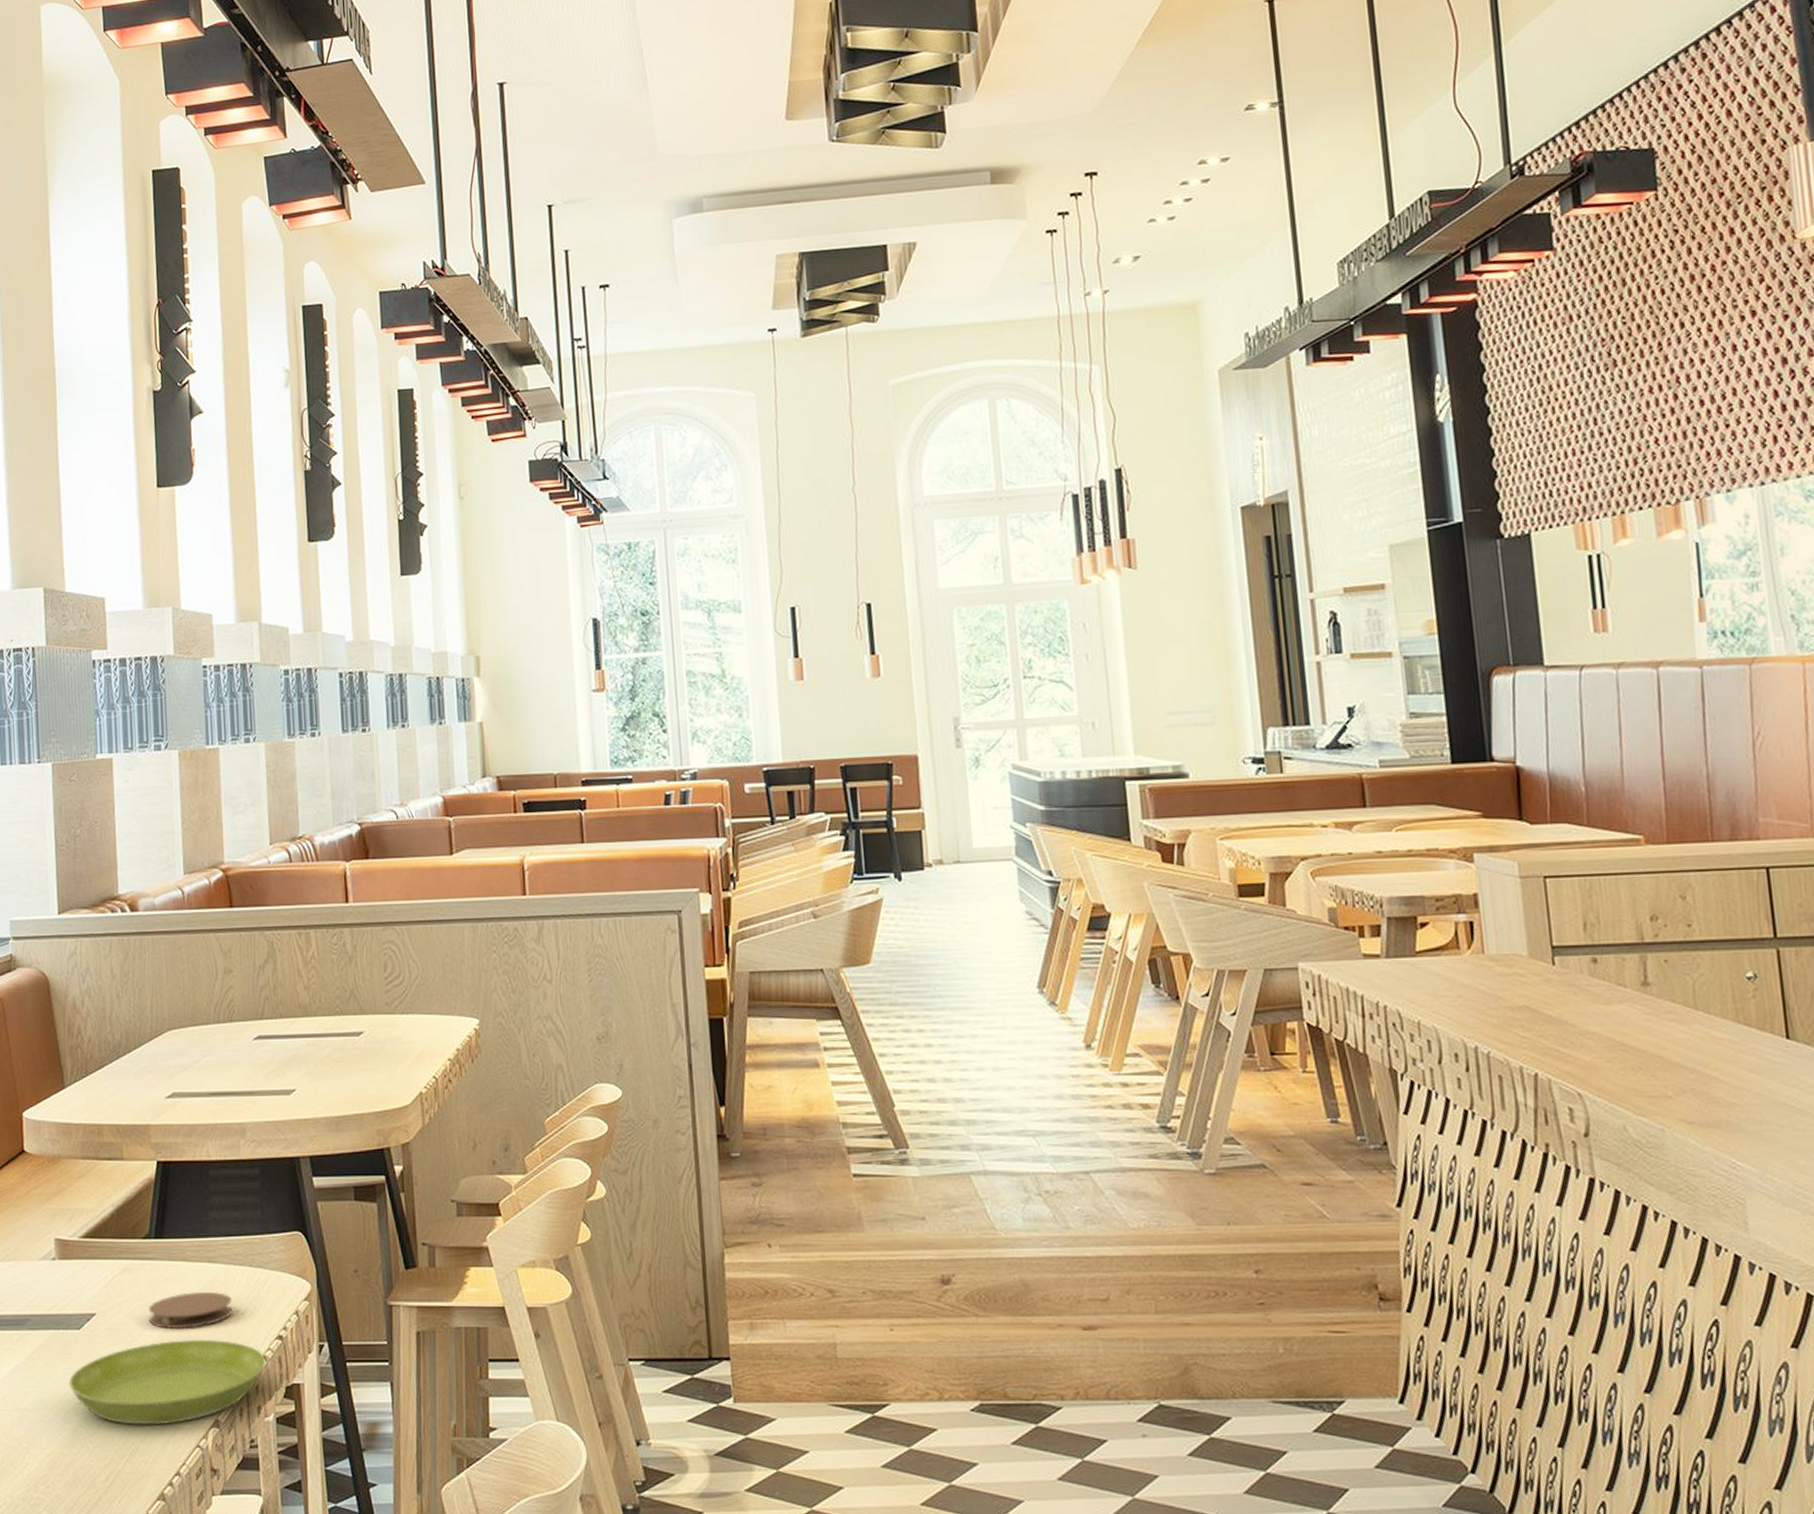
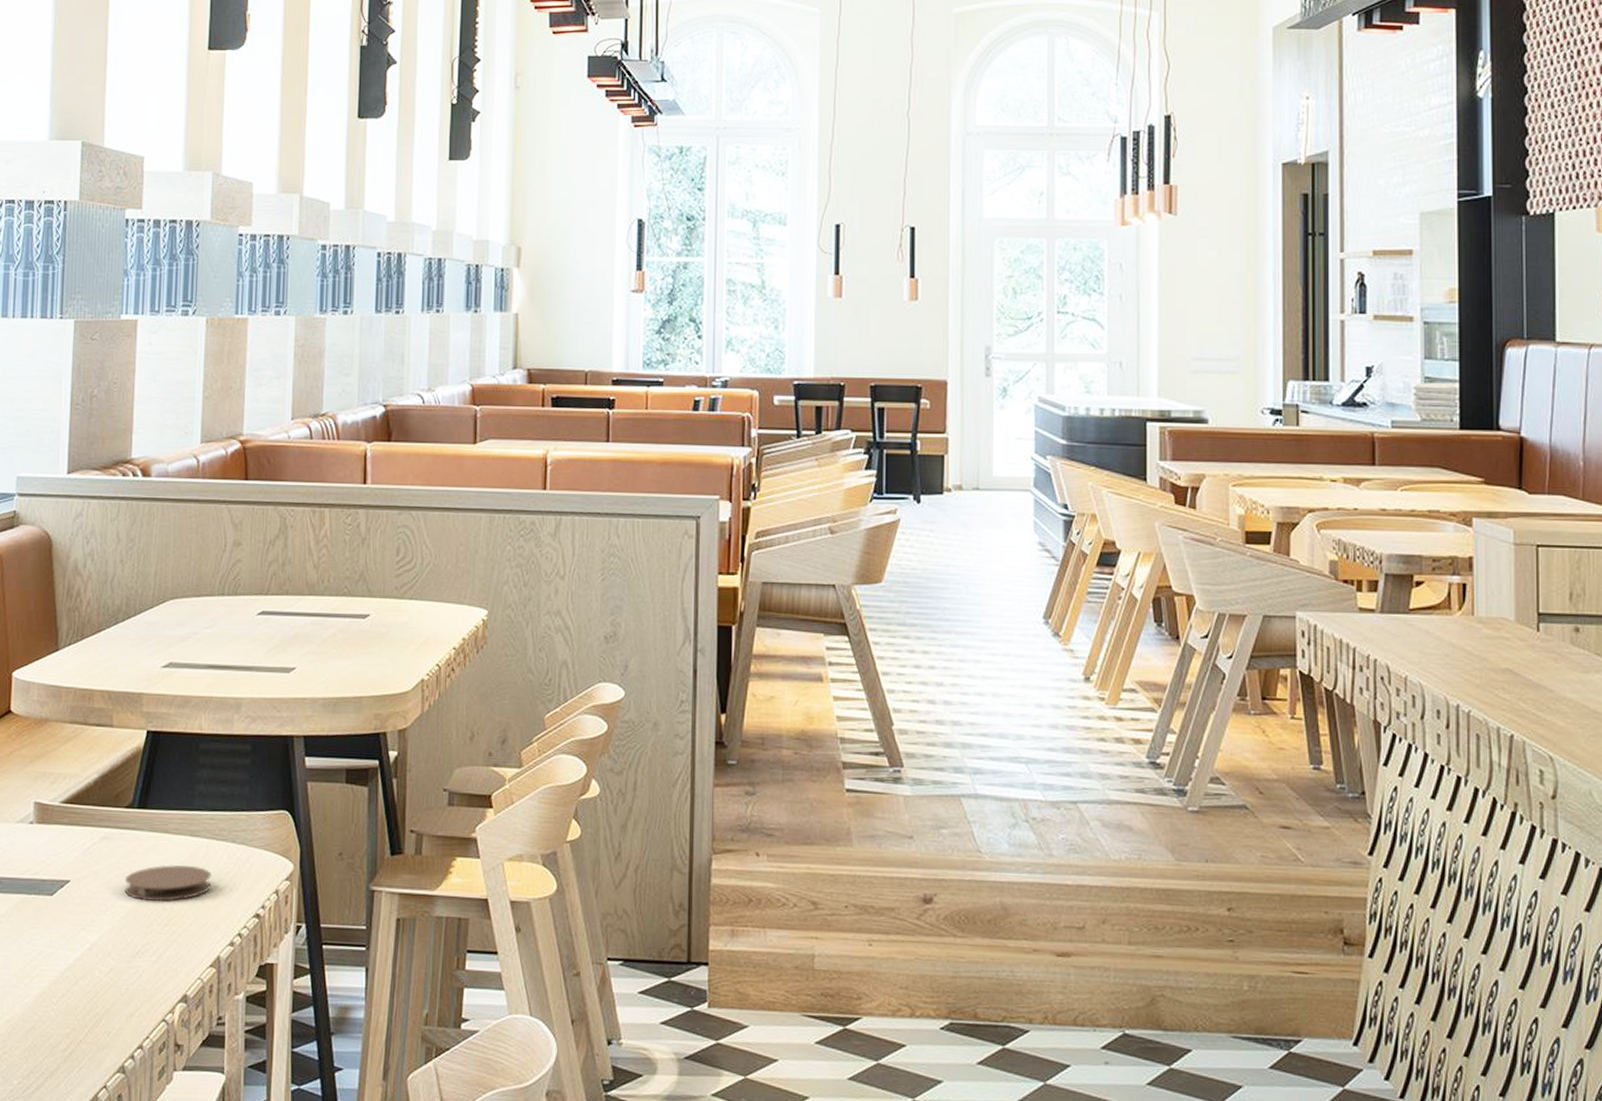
saucer: present [69,1339,266,1425] -> none [36,912,241,997]

